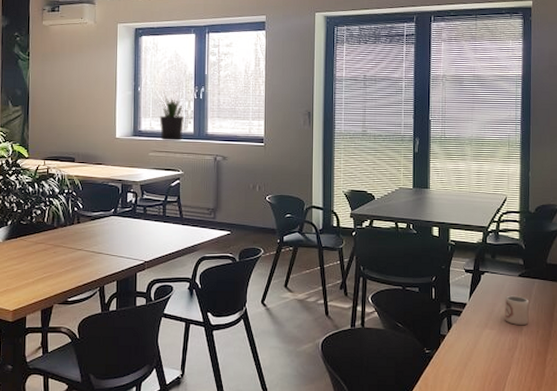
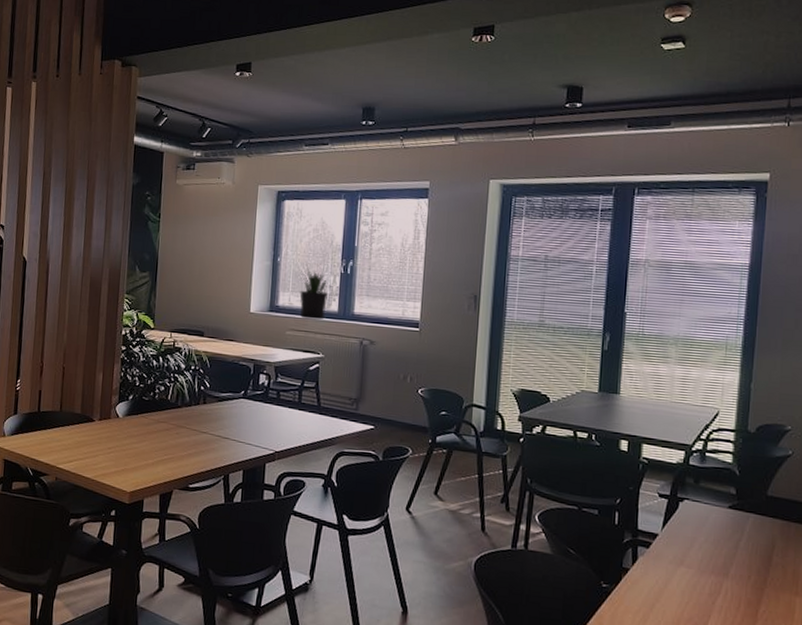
cup: present [505,295,530,326] -> none [707,529,741,568]

